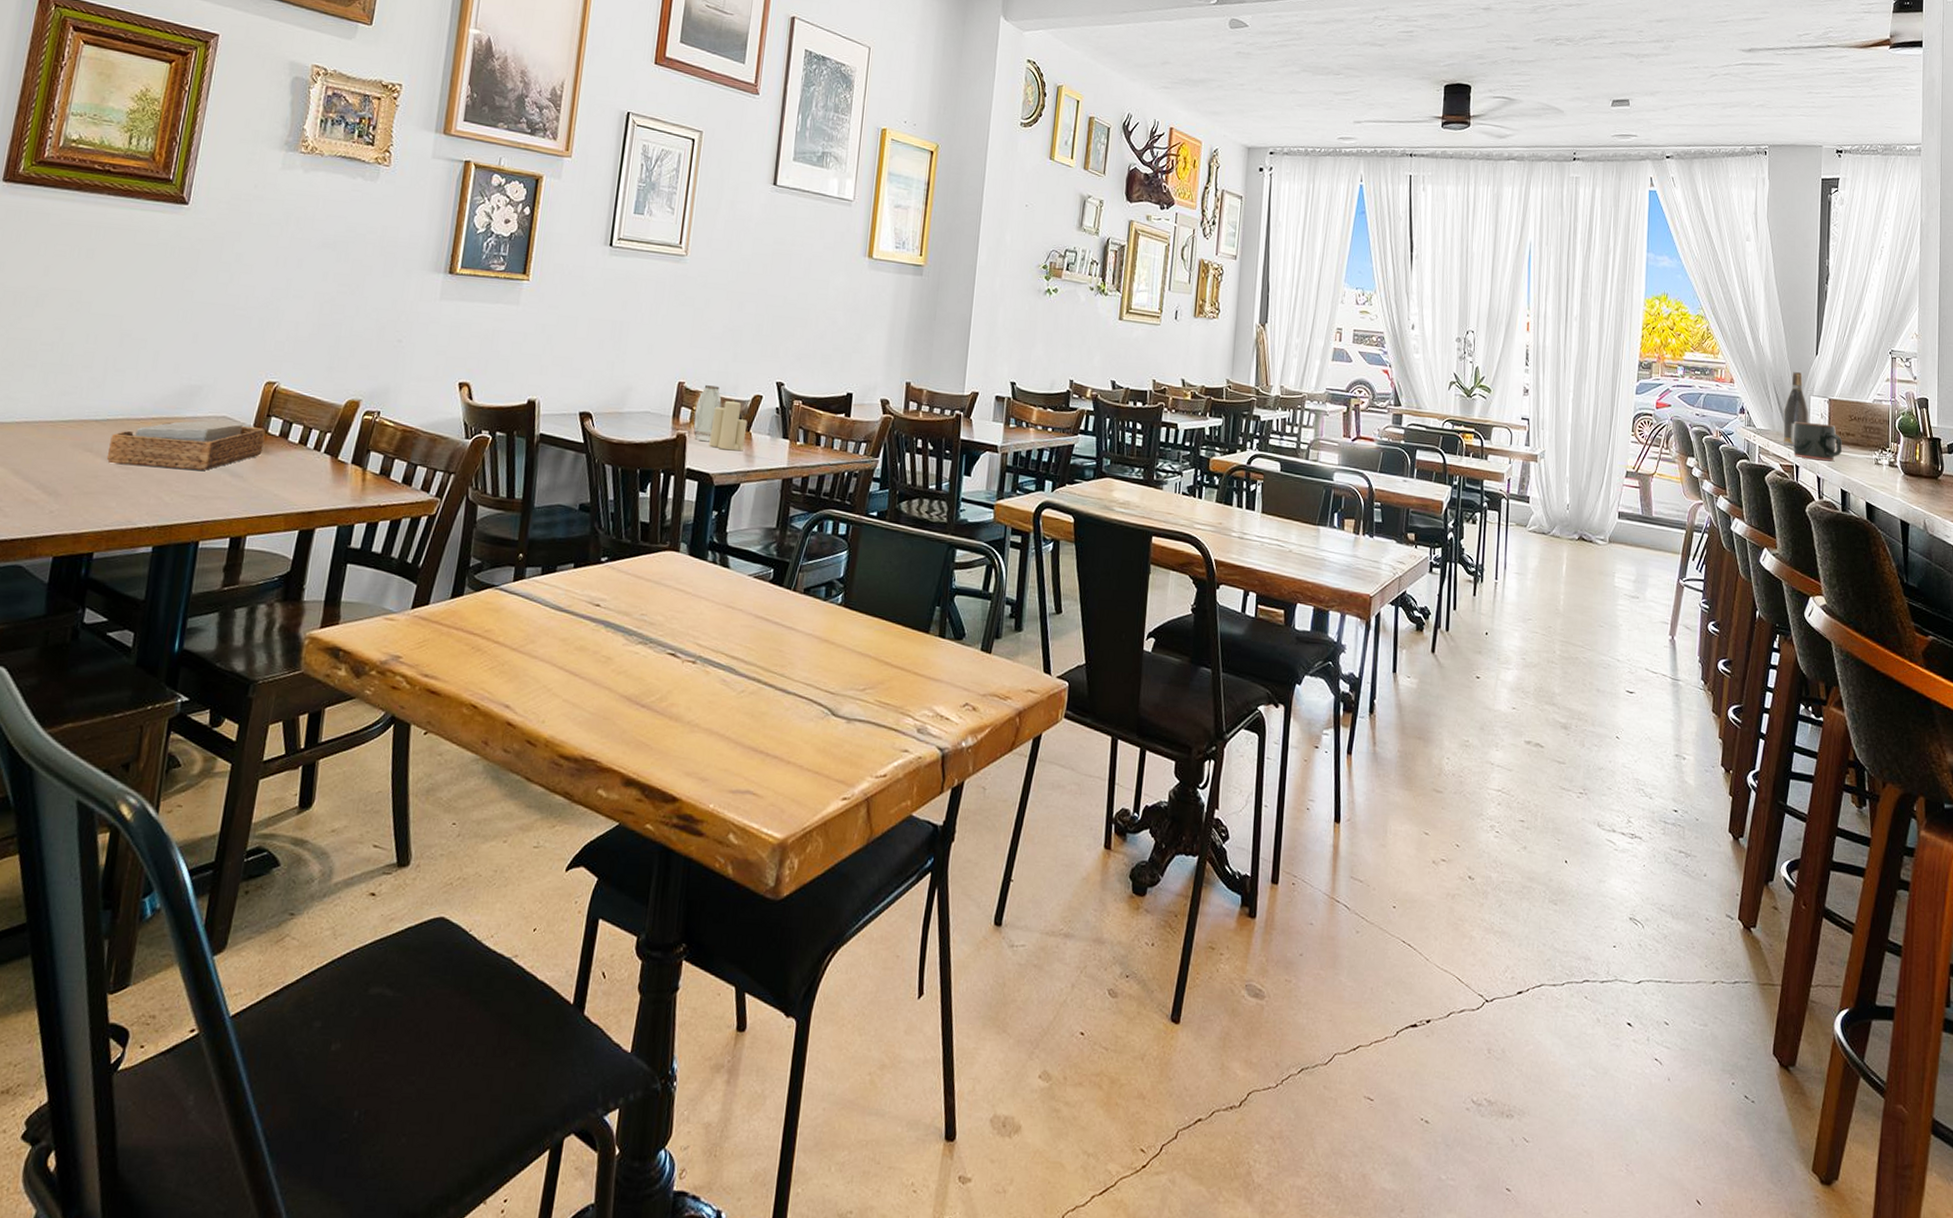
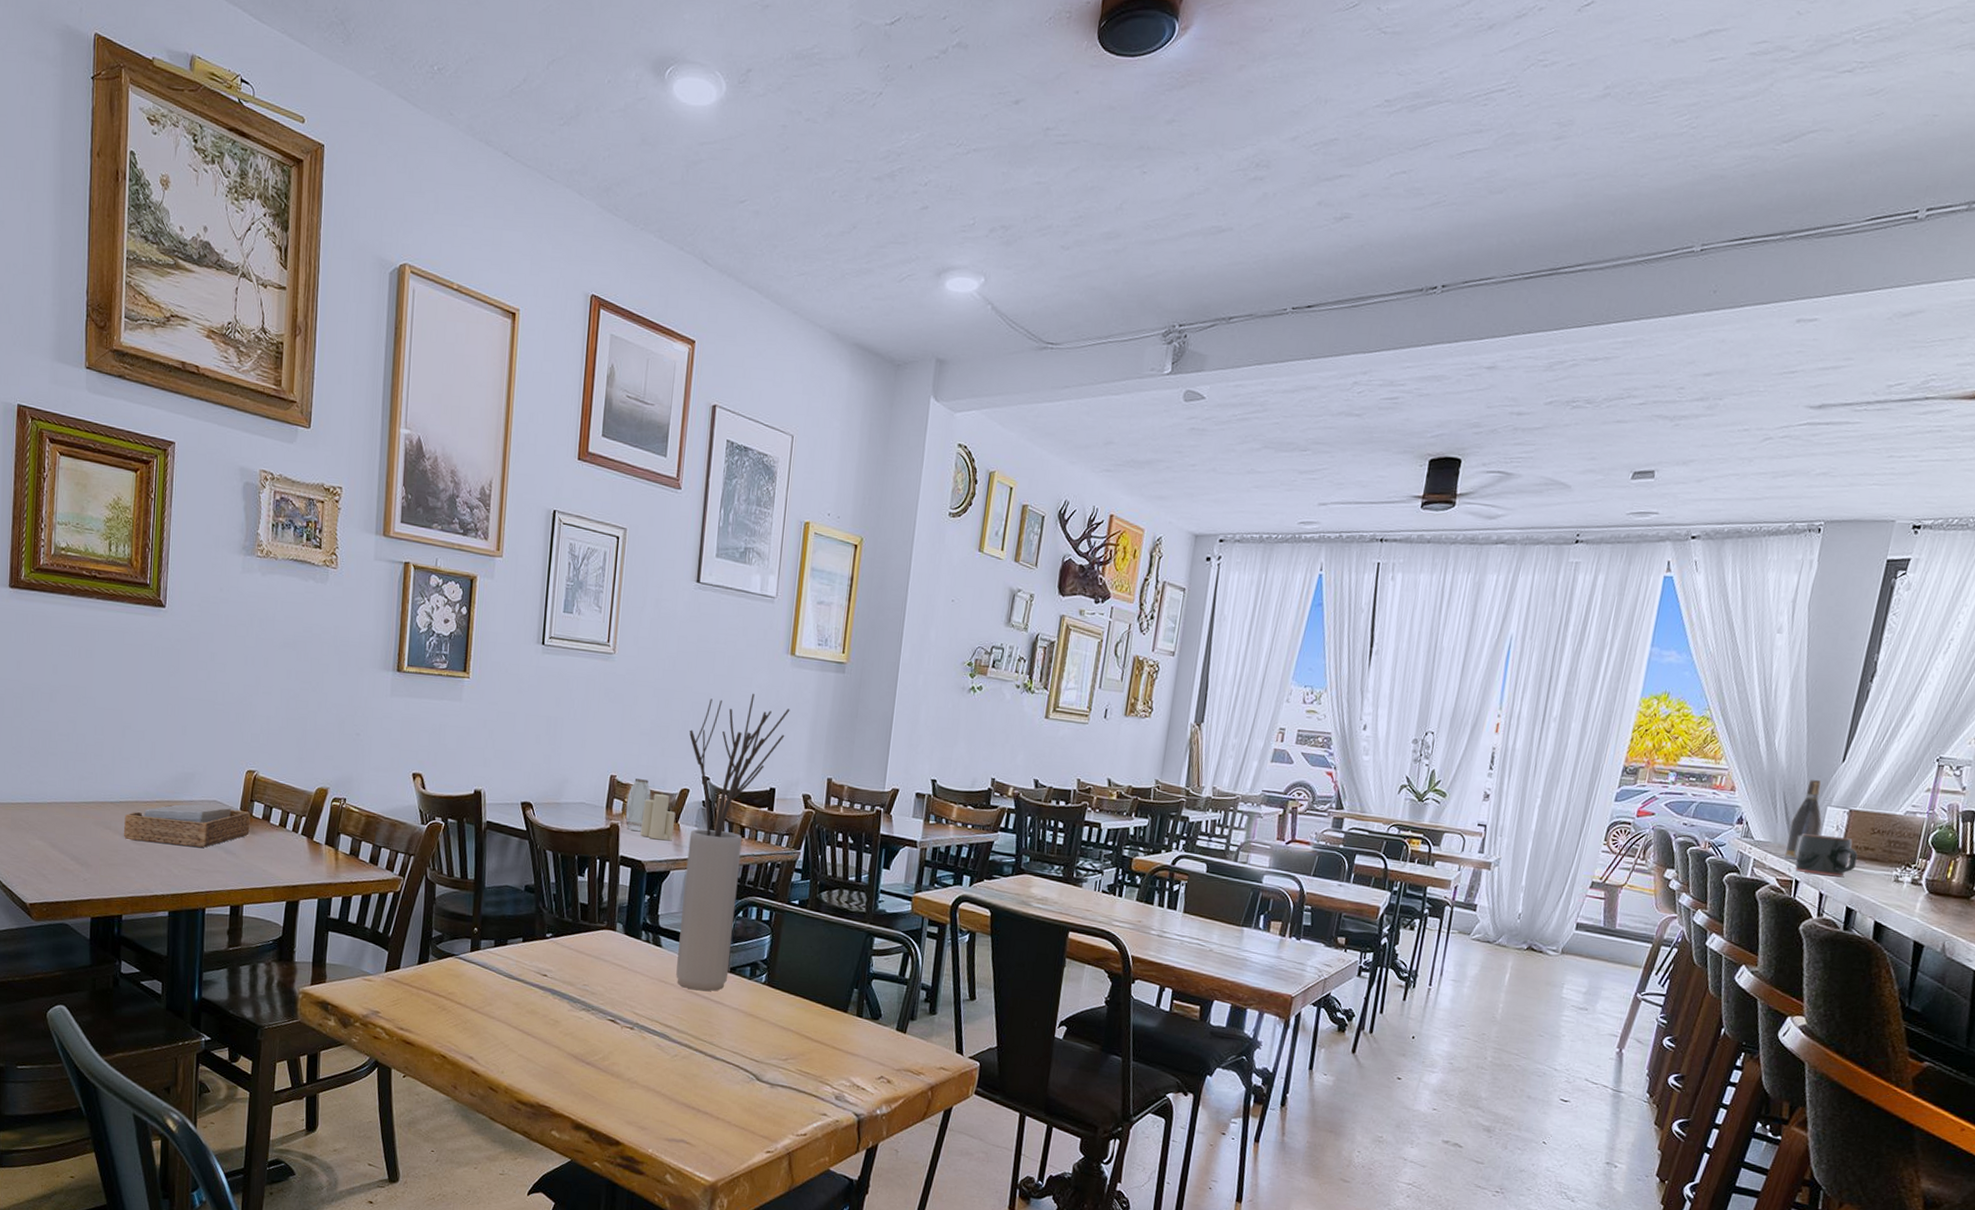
vase: none [744,295,868,616] -> present [676,693,790,992]

